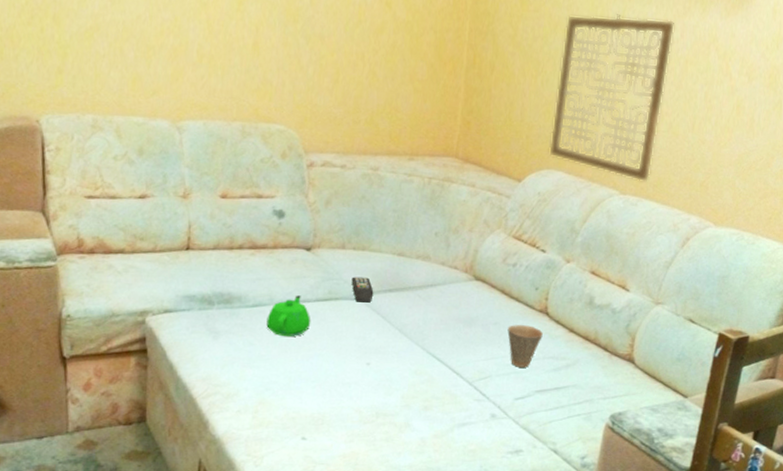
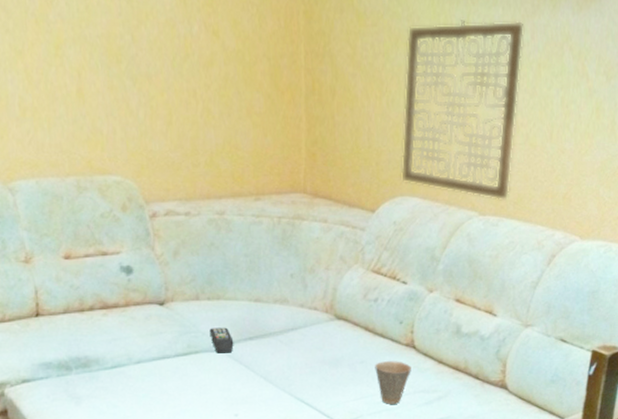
teapot: present [266,295,311,337] -> none [127,352,174,396]

